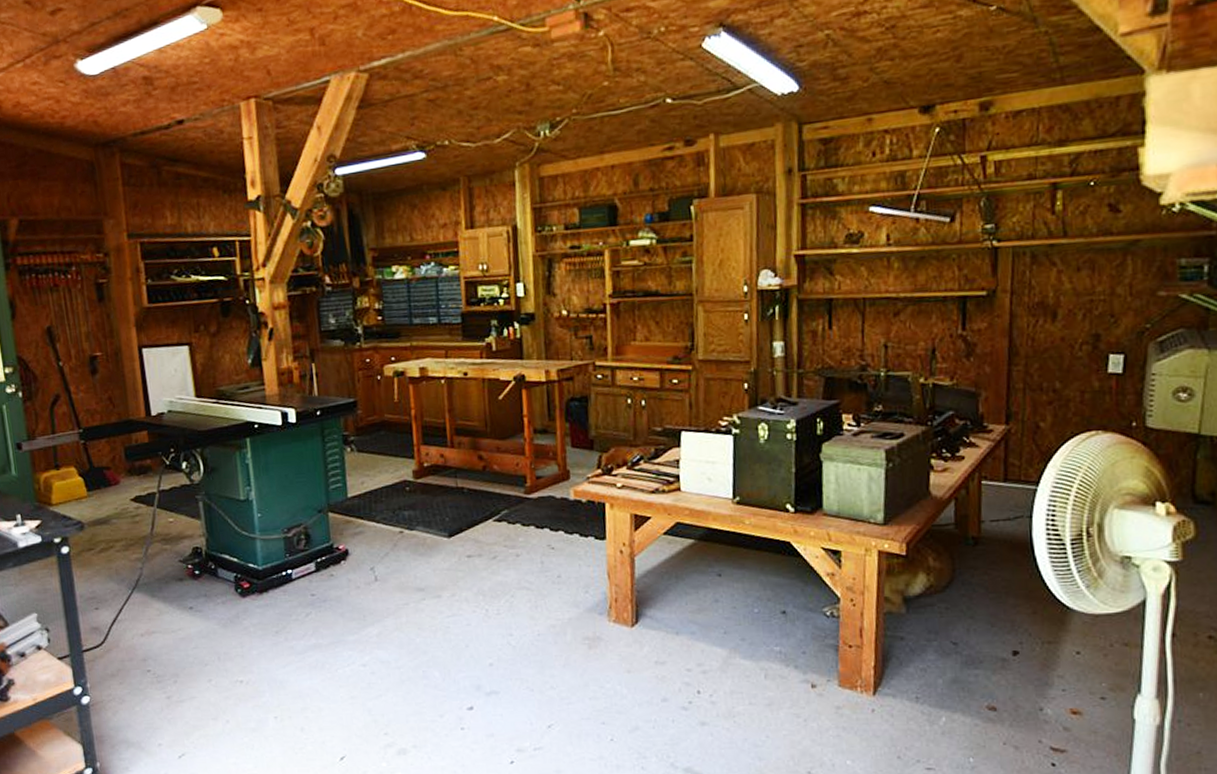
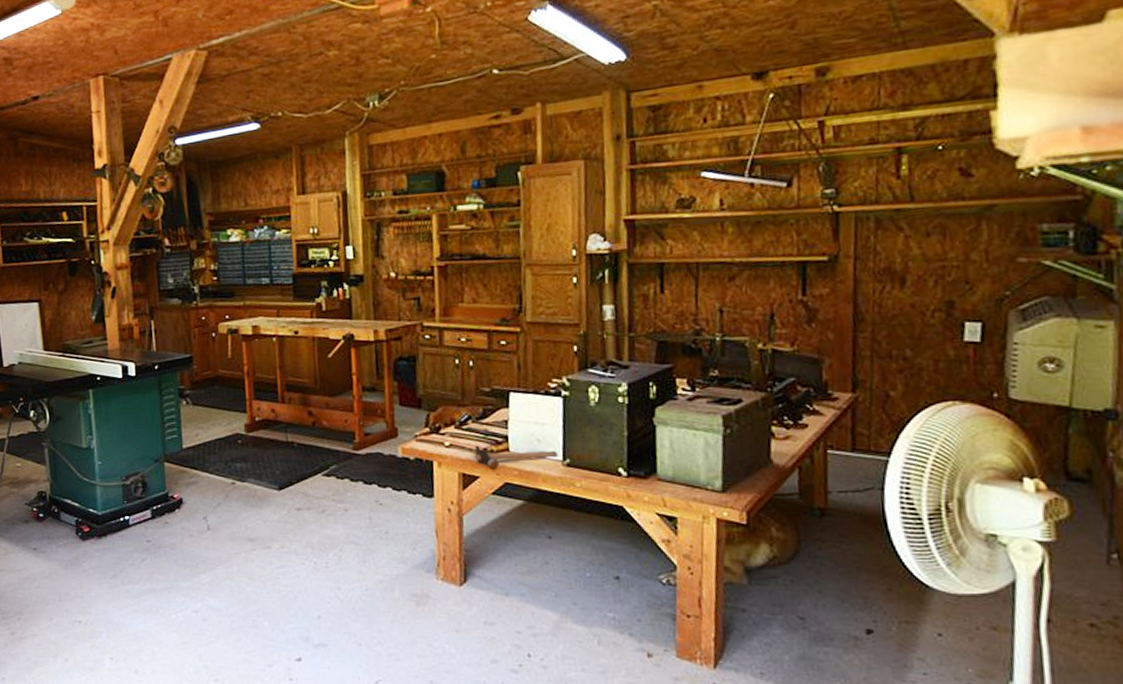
claw hammer: none [646,485,728,510] -> present [474,445,558,470]

